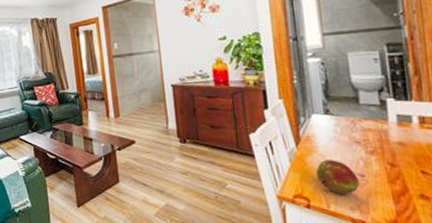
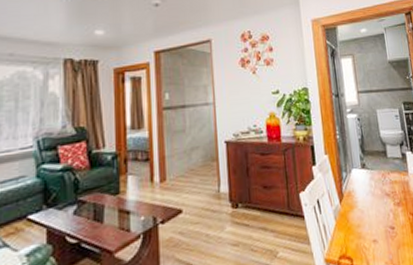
fruit: present [316,160,359,195] -> none [357,214,391,250]

